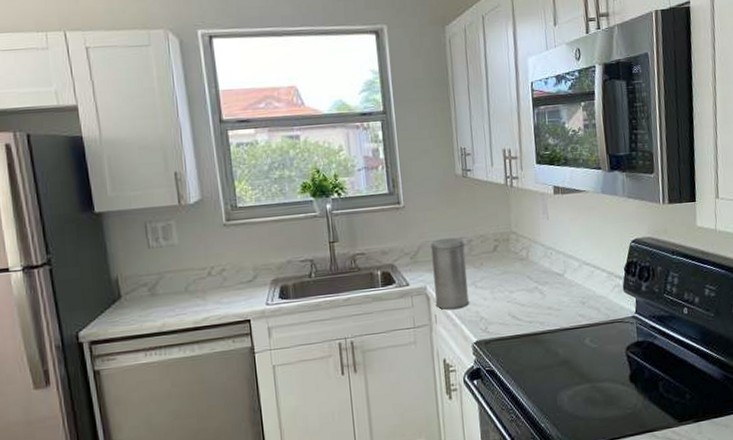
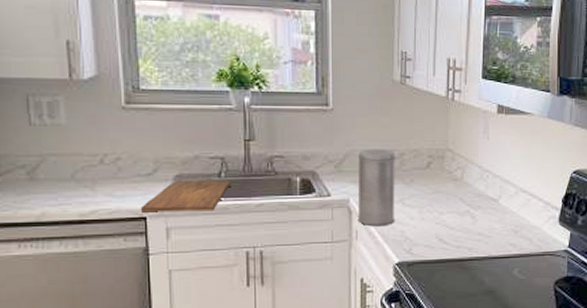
cutting board: none [244,280,321,316] -> present [140,181,231,213]

